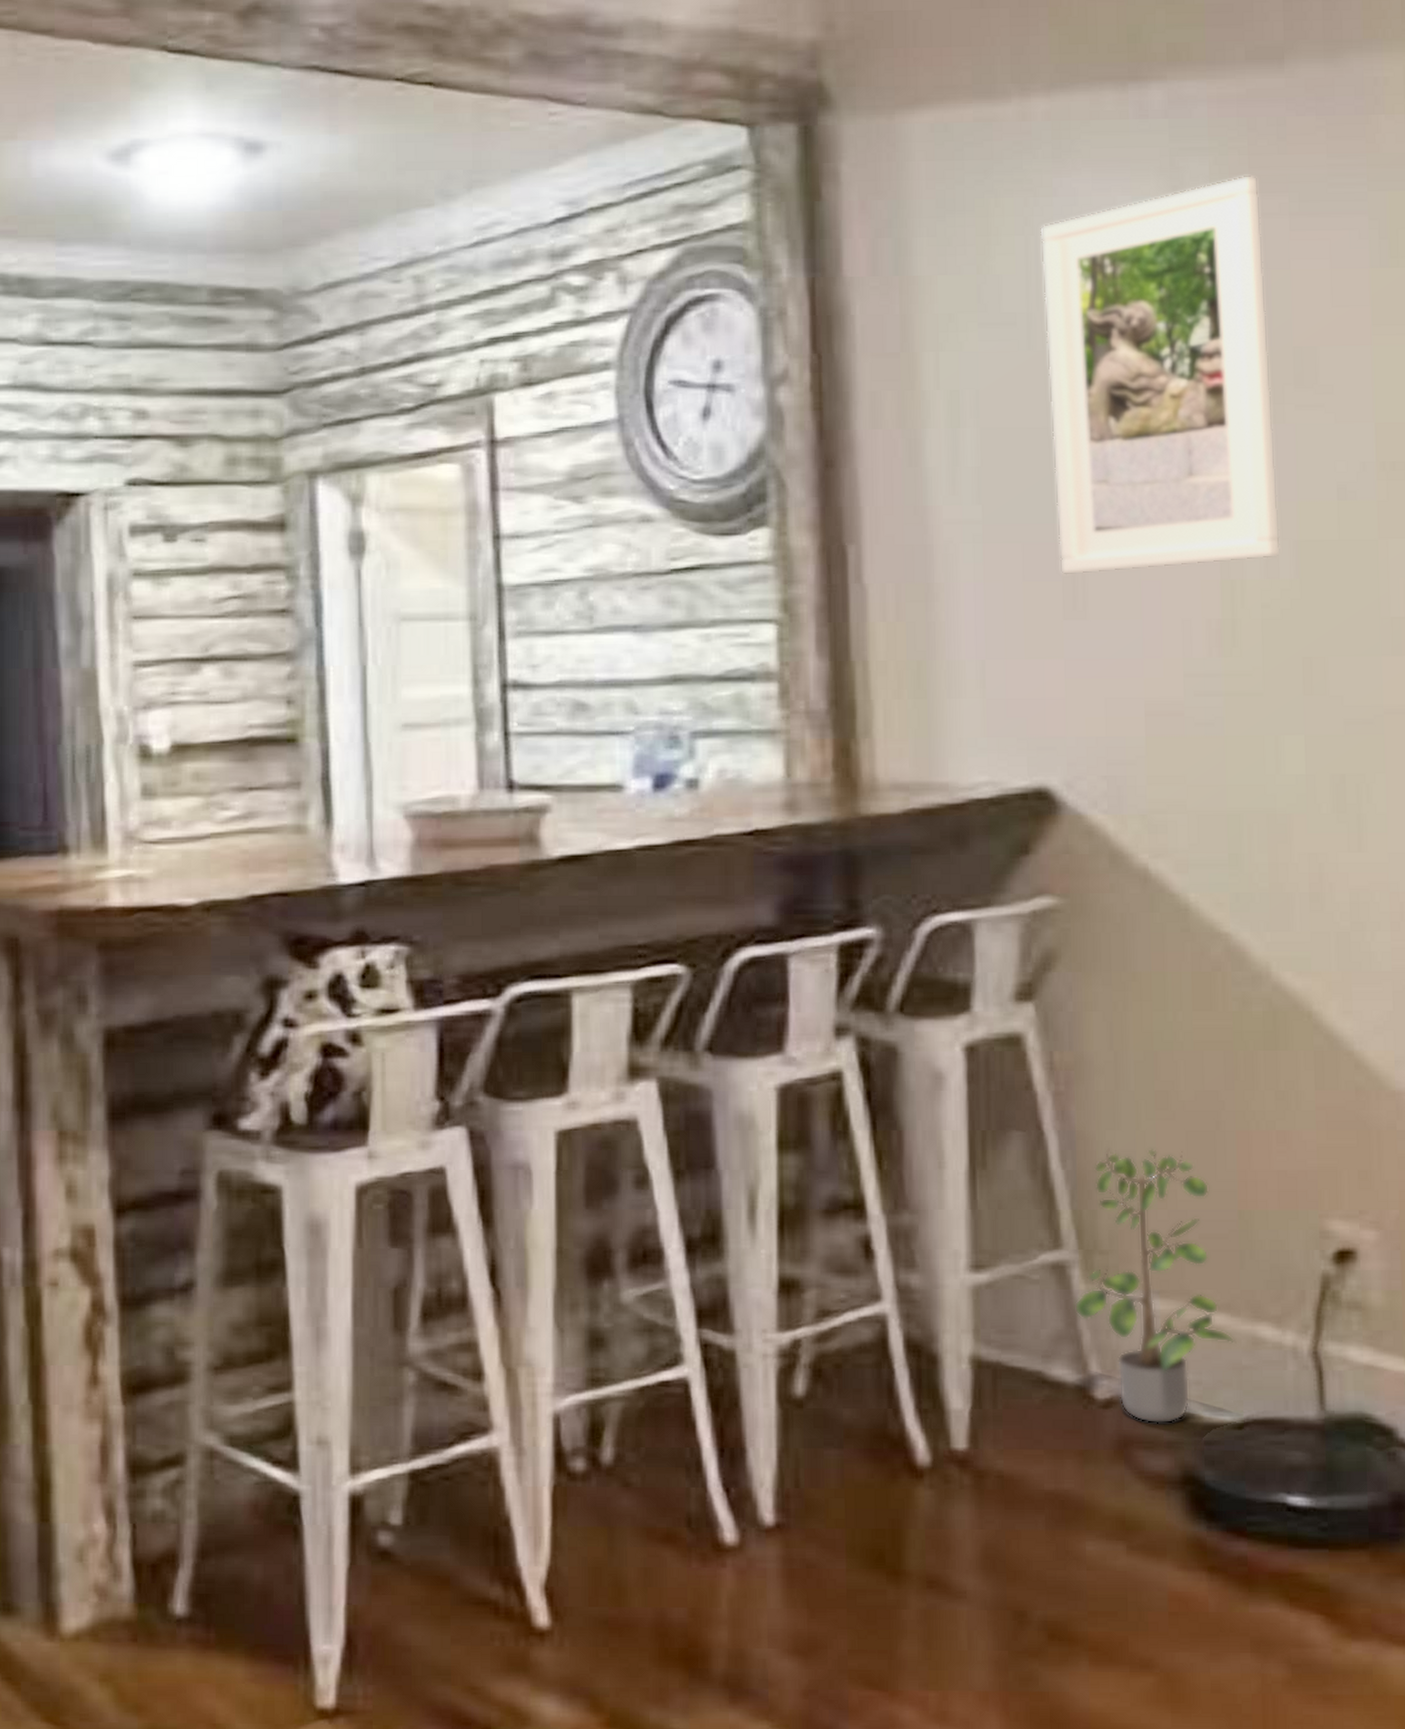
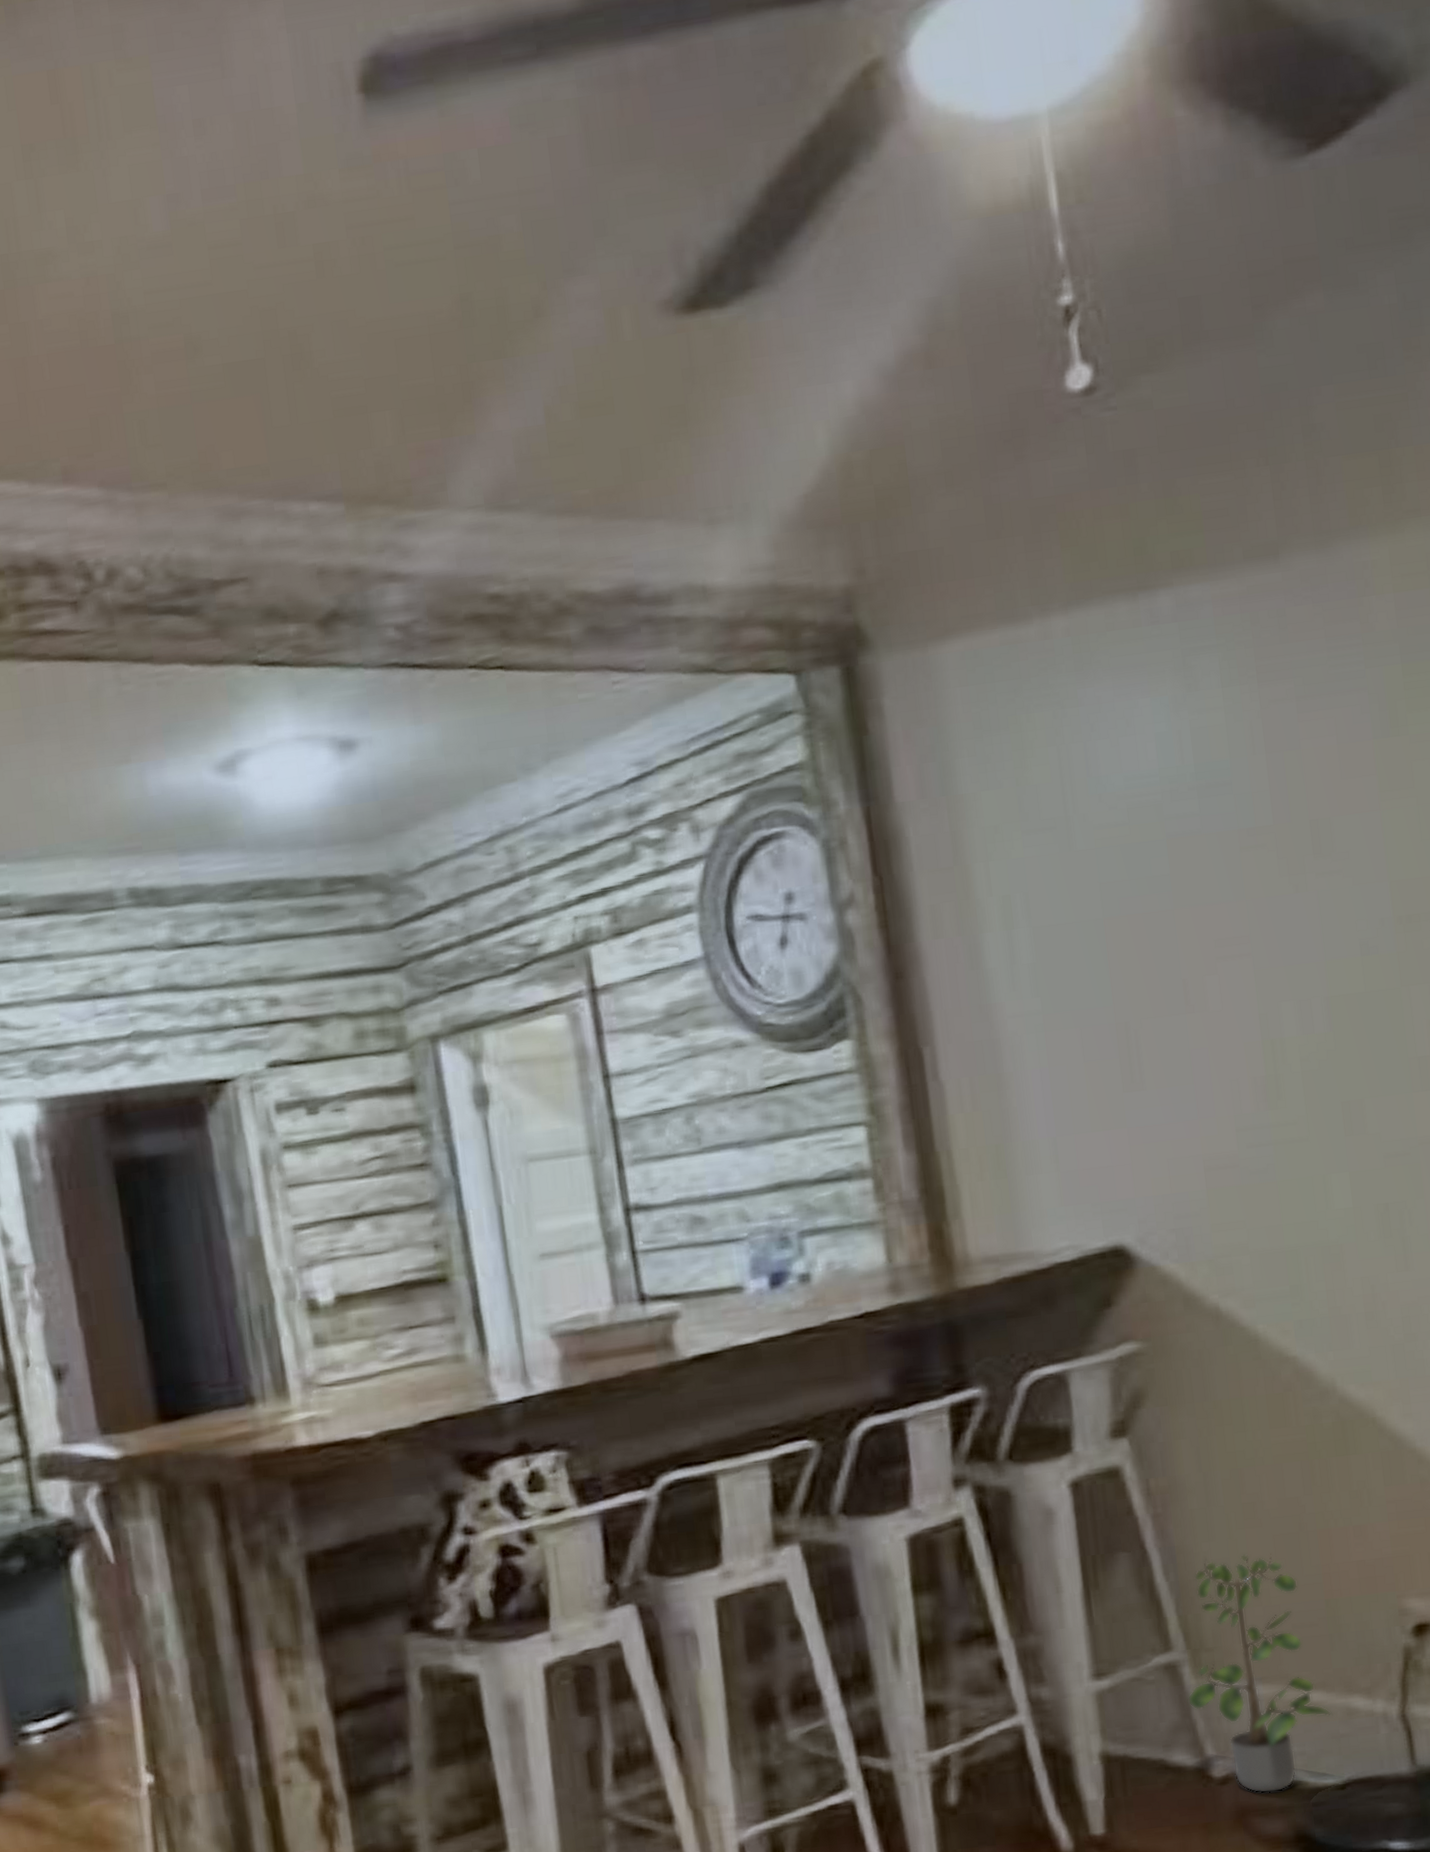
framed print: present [1040,174,1280,575] -> none [1070,666,1314,1052]

